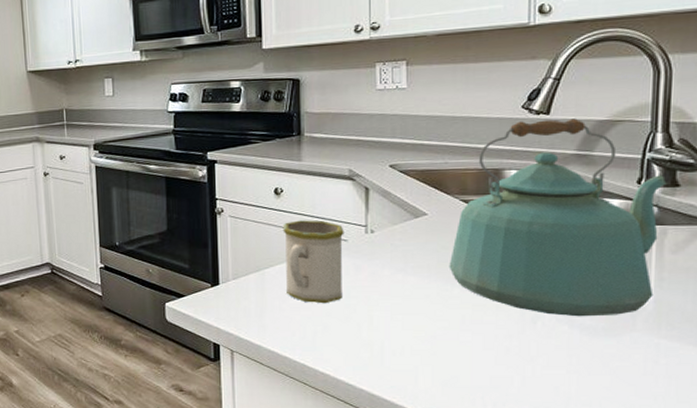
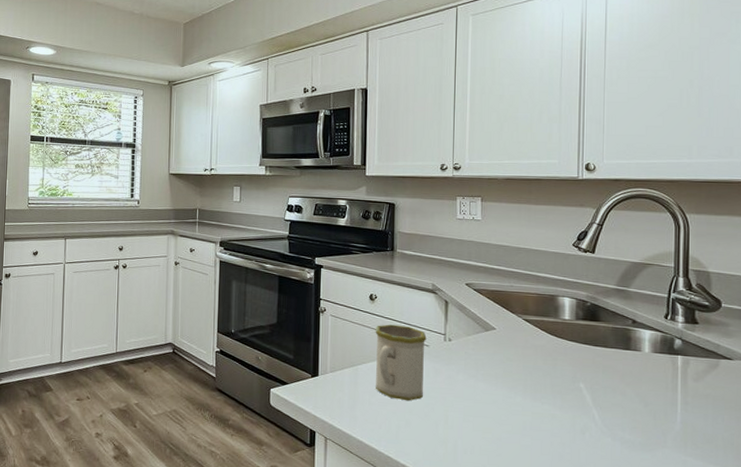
kettle: present [449,118,669,317] -> none [513,257,689,432]

